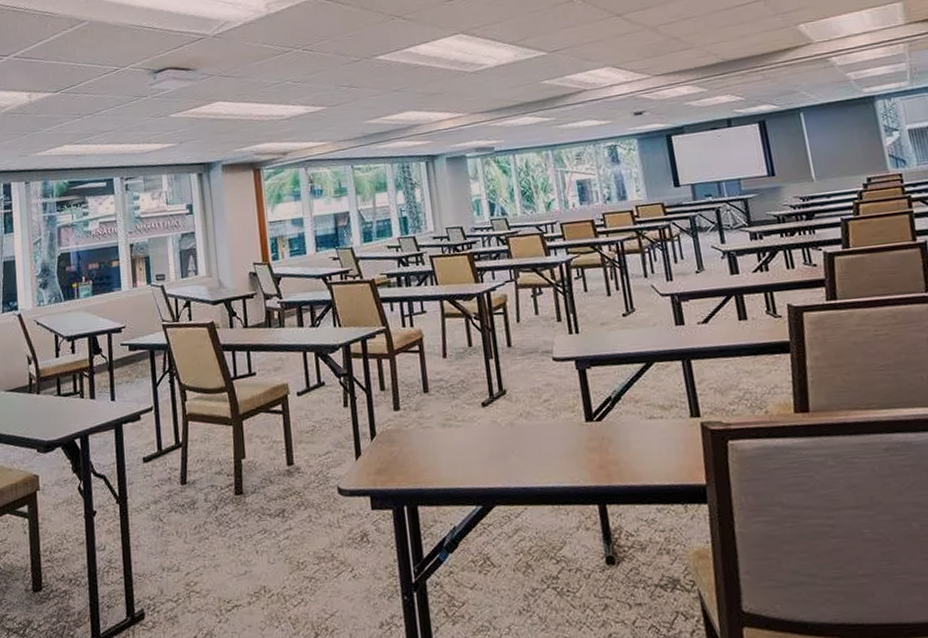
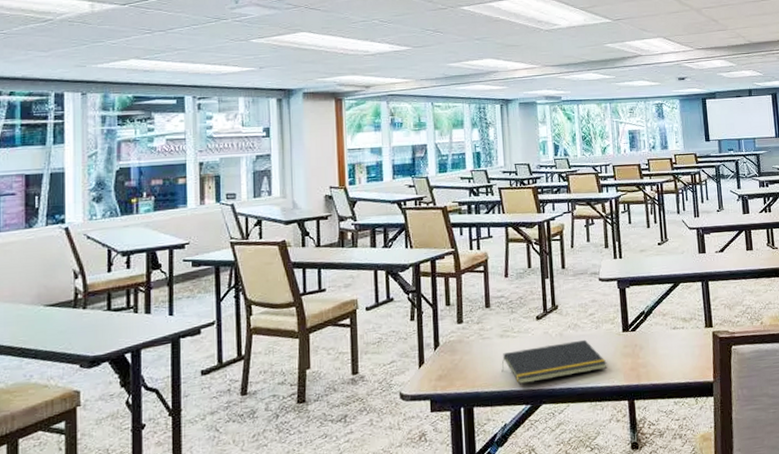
notepad: none [446,430,570,482] -> present [501,339,608,385]

